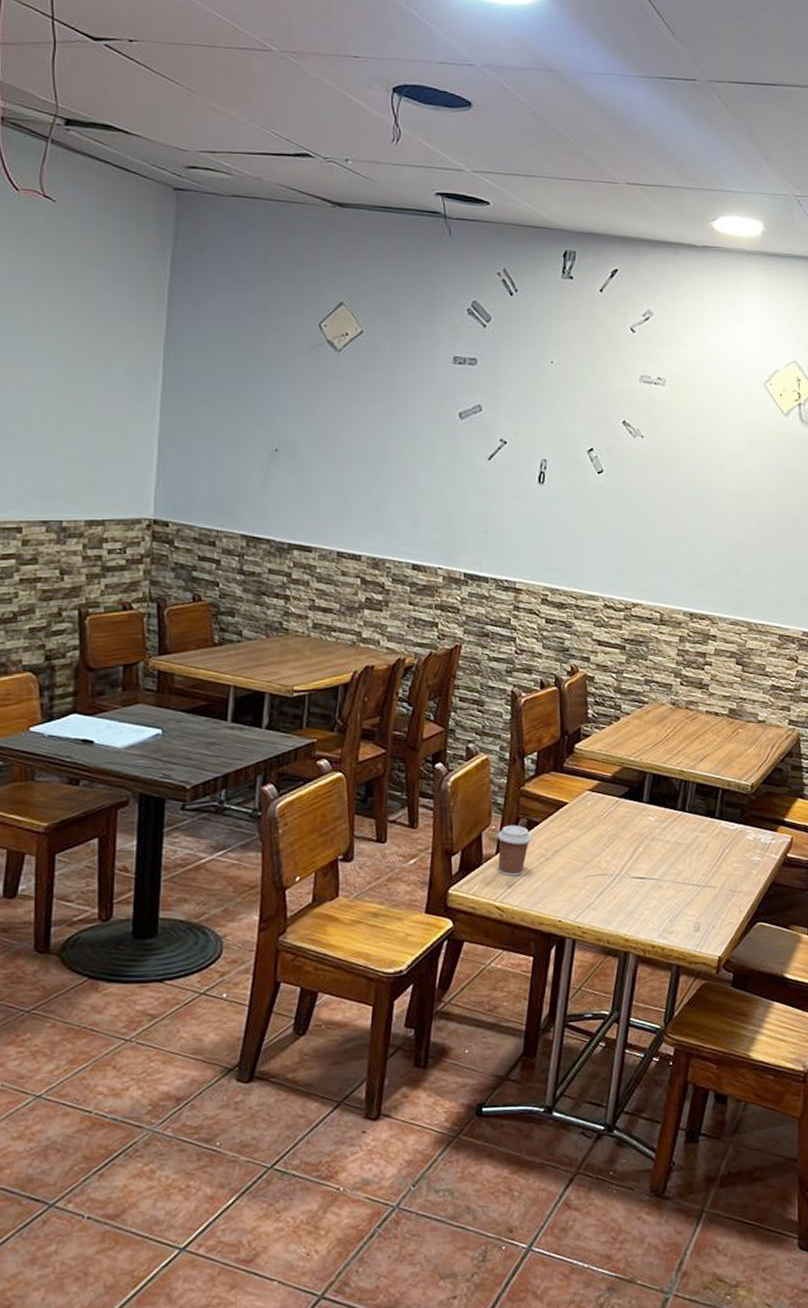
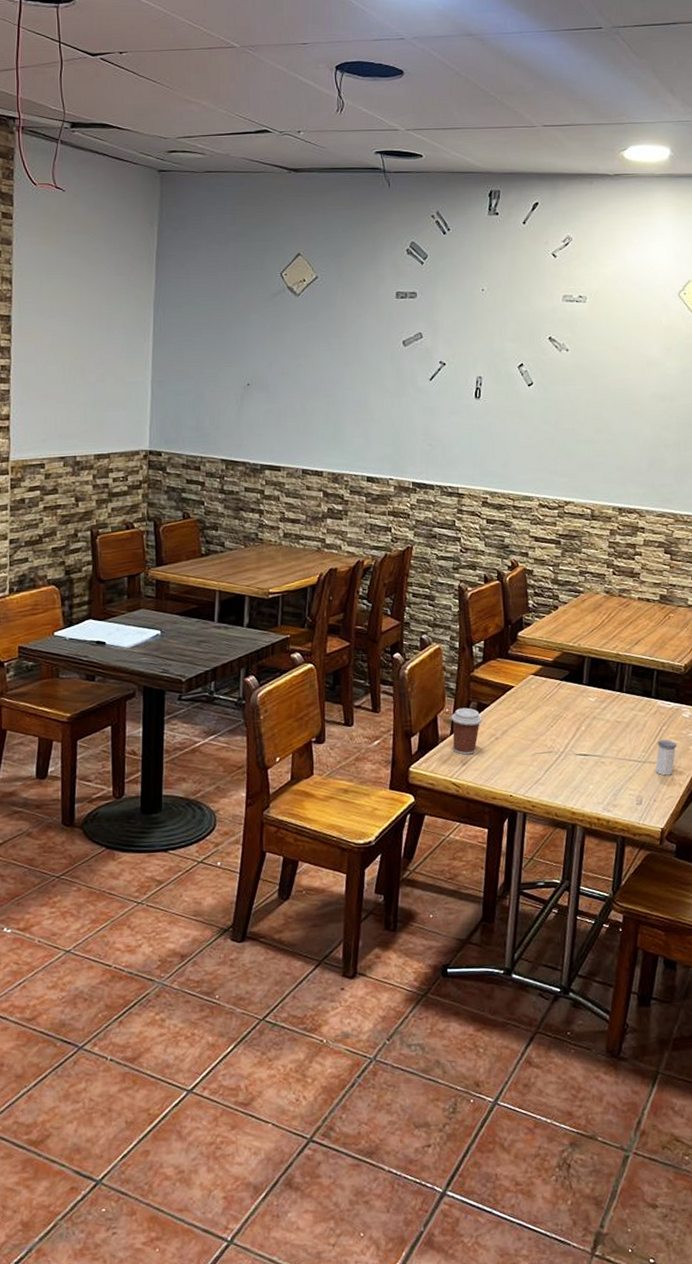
salt shaker: none [715,863,739,901] -> present [655,740,677,776]

